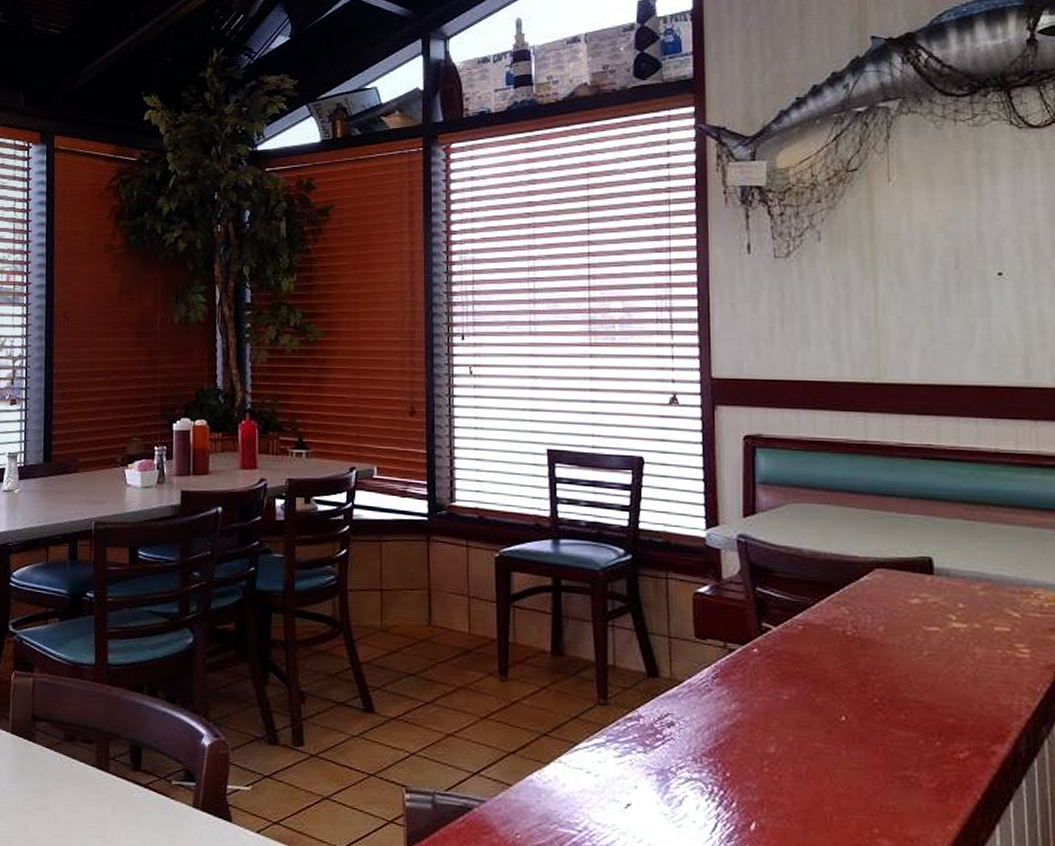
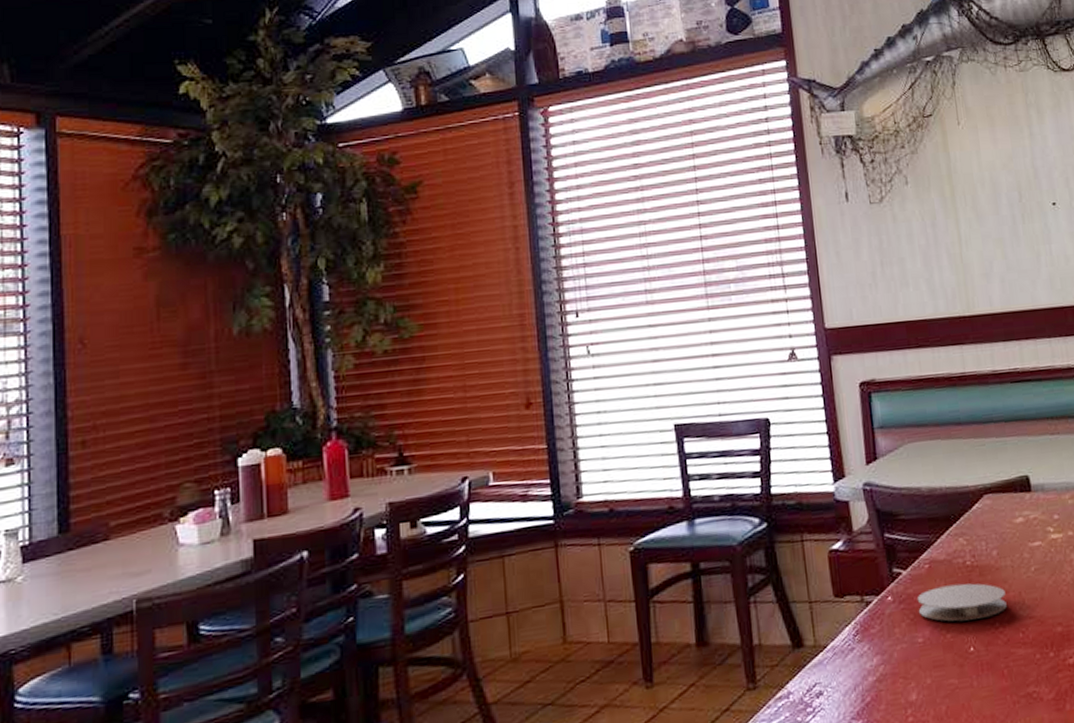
coaster: none [786,650,890,691] -> present [917,583,1007,622]

